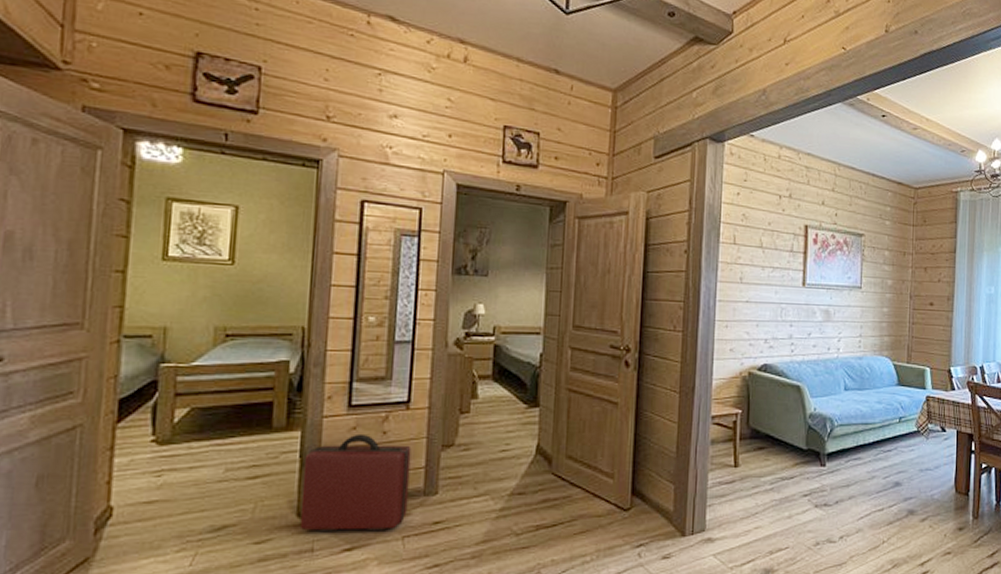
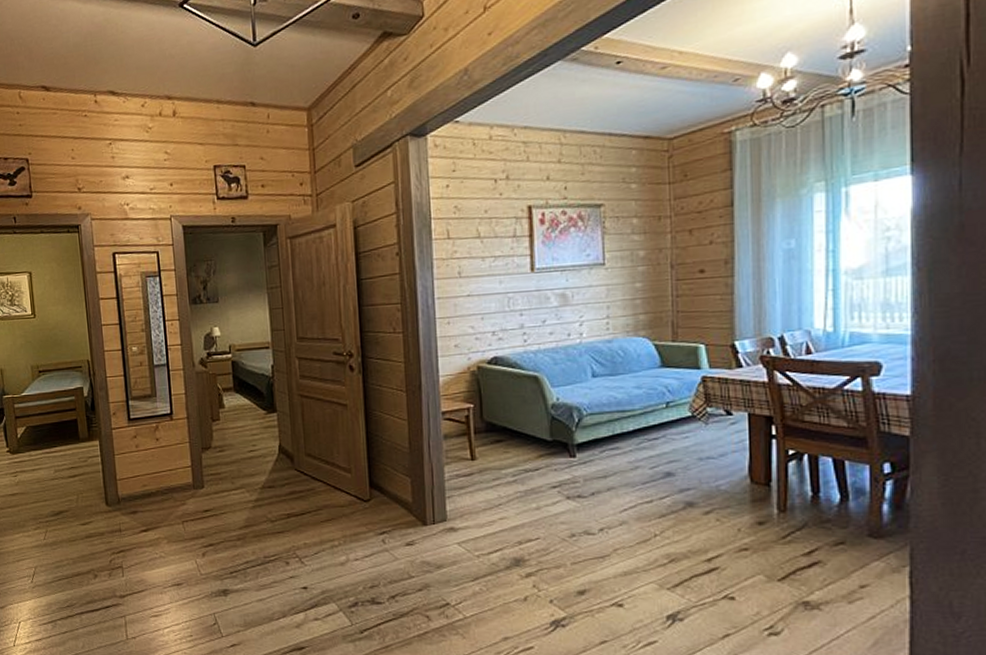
briefcase: present [299,433,412,533] -> none [104,441,183,517]

